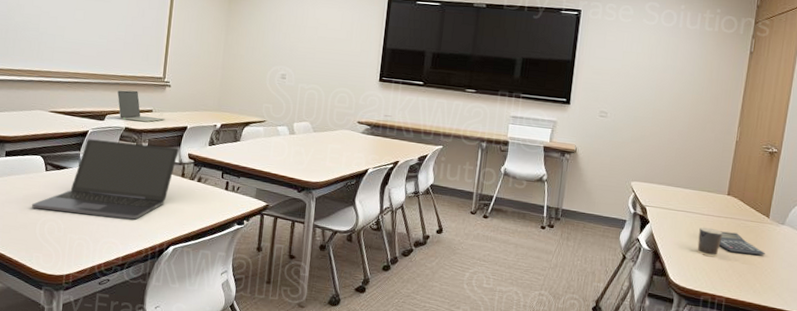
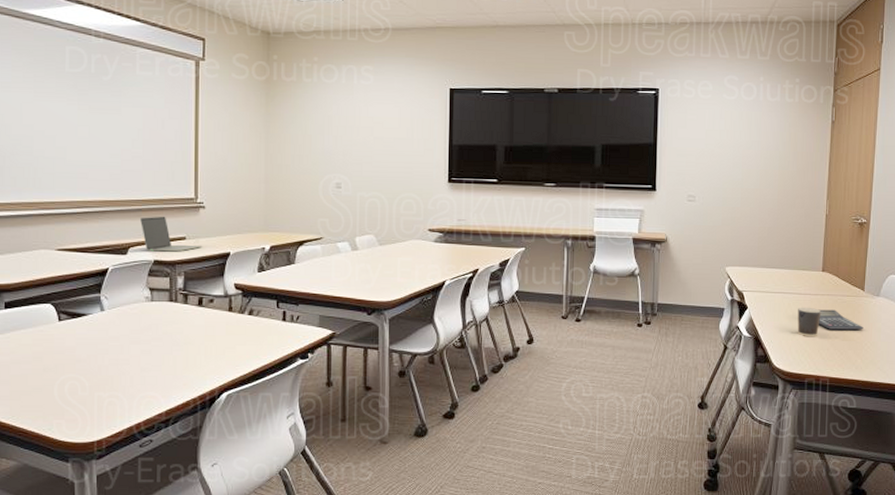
laptop: present [31,139,179,220] -> none [44,278,222,368]

